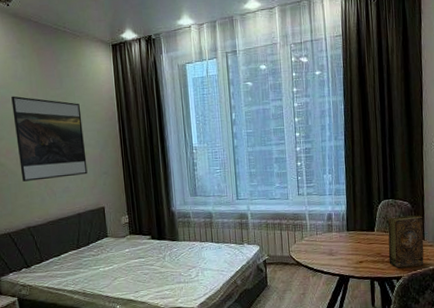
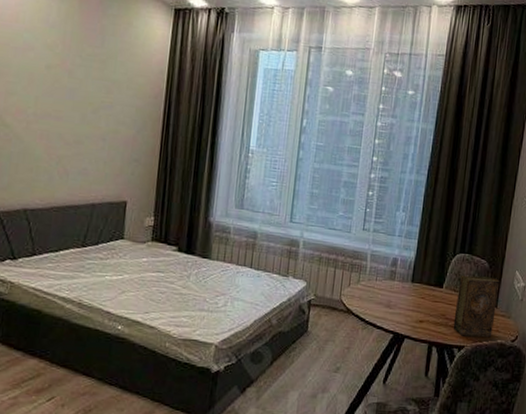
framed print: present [11,96,88,182] -> none [29,44,121,158]

